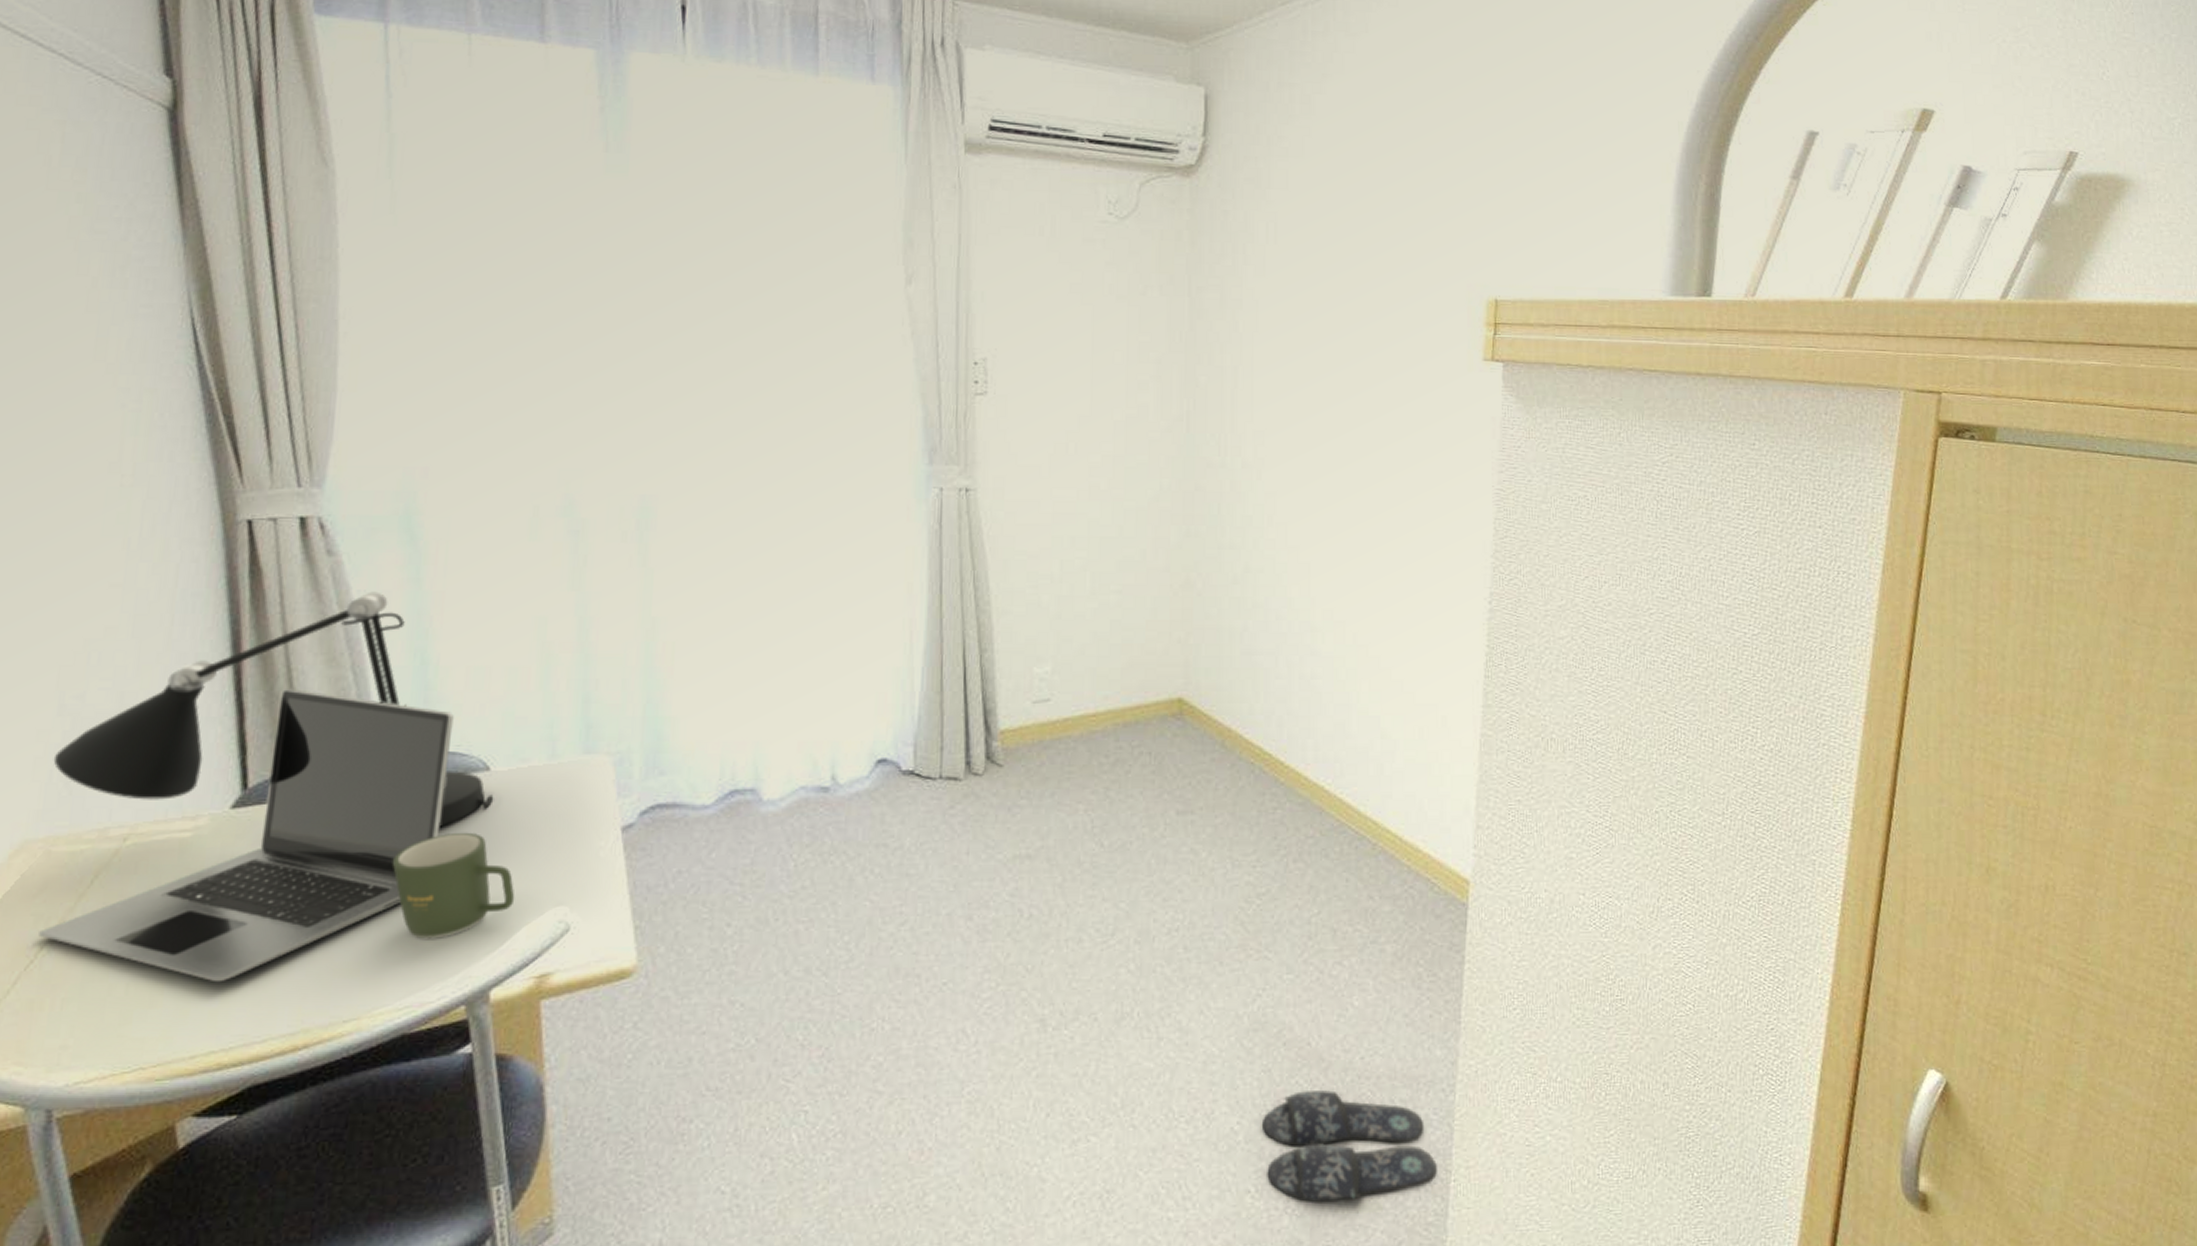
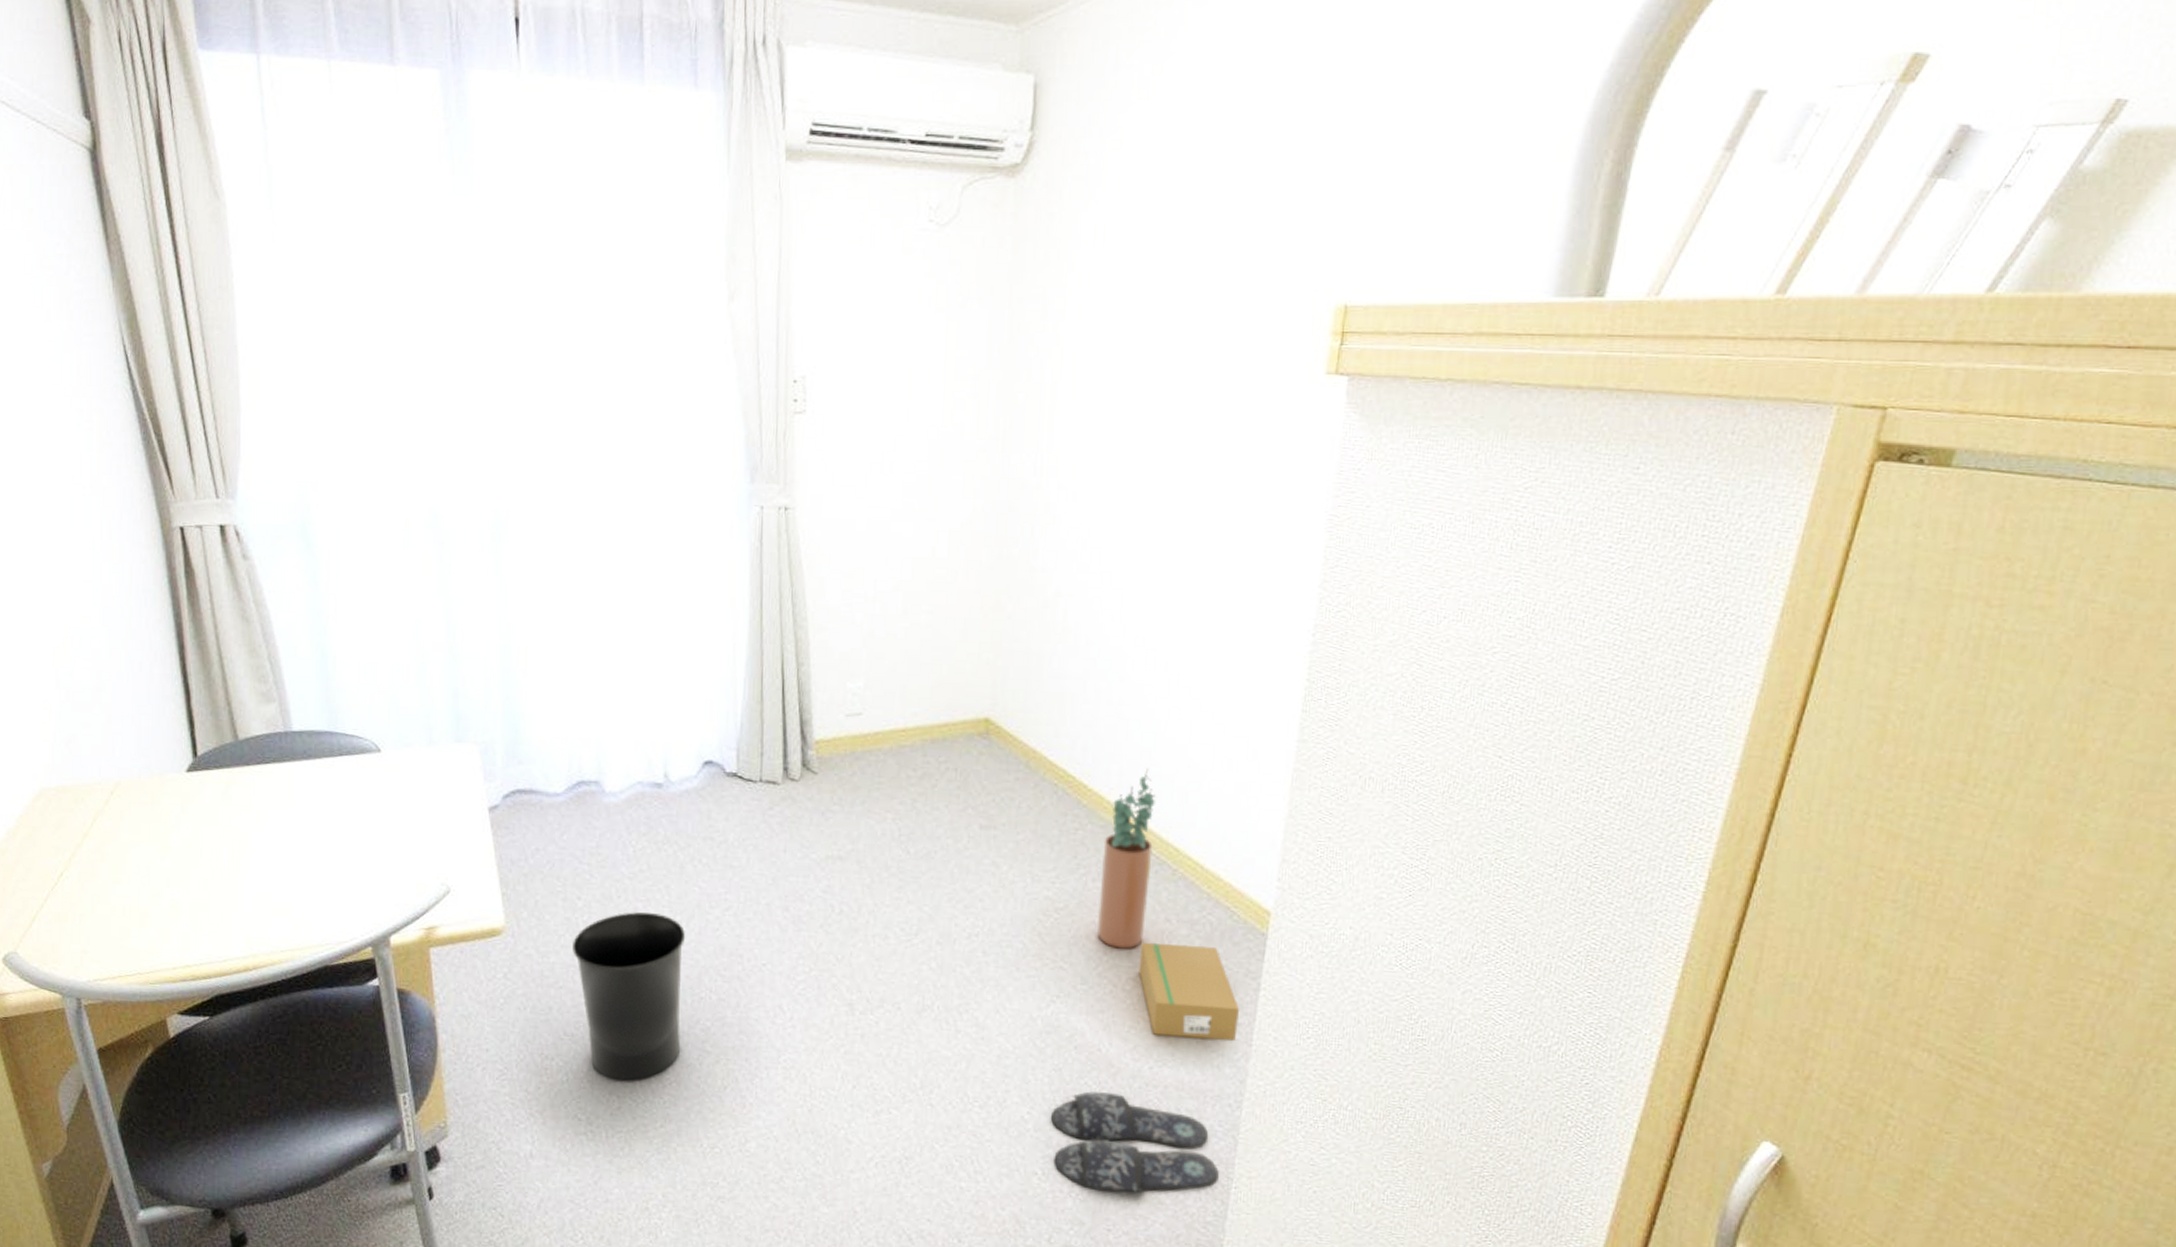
laptop: present [38,688,454,983] -> none [59,673,350,912]
desk lamp: present [53,591,493,827] -> none [56,592,384,798]
mug: present [393,832,515,939] -> none [310,803,406,891]
waste bin: none [719,935,855,1140] -> present [573,912,686,1082]
vase: none [1300,741,1352,933] -> present [1097,768,1156,950]
box: none [1344,922,1447,1021] -> present [1138,941,1240,1041]

